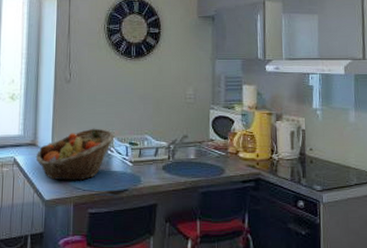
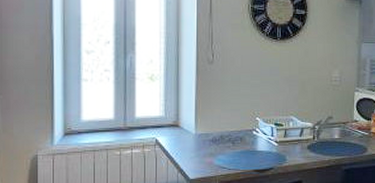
fruit basket: present [35,128,116,181] -> none [178,109,261,161]

